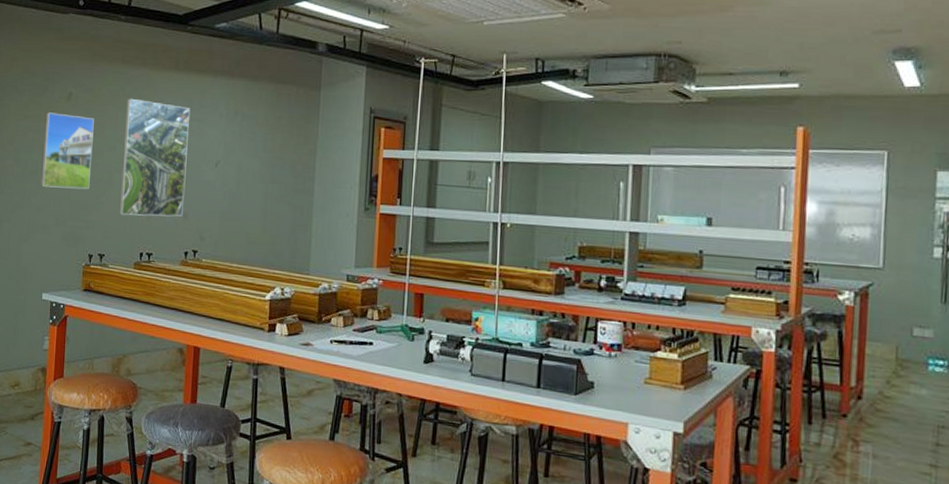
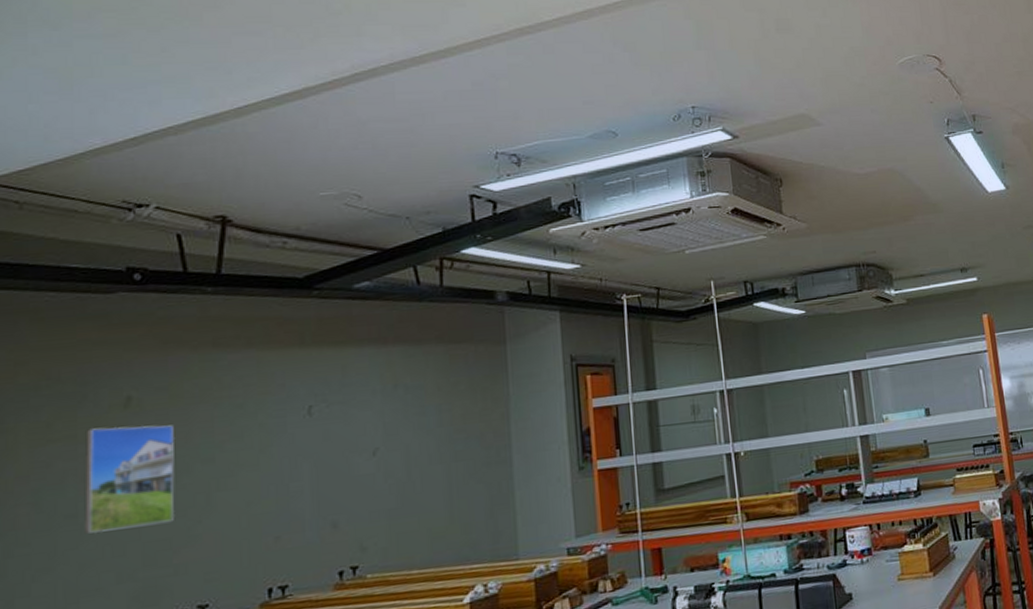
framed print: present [119,98,191,217] -> none [226,389,331,546]

